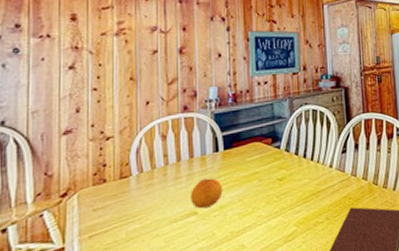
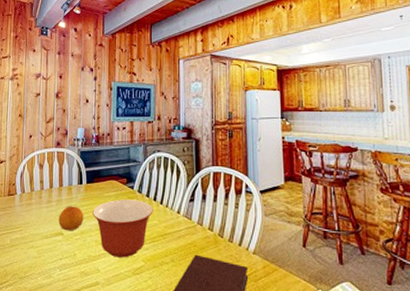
mixing bowl: none [233,159,304,228] -> present [93,199,153,258]

